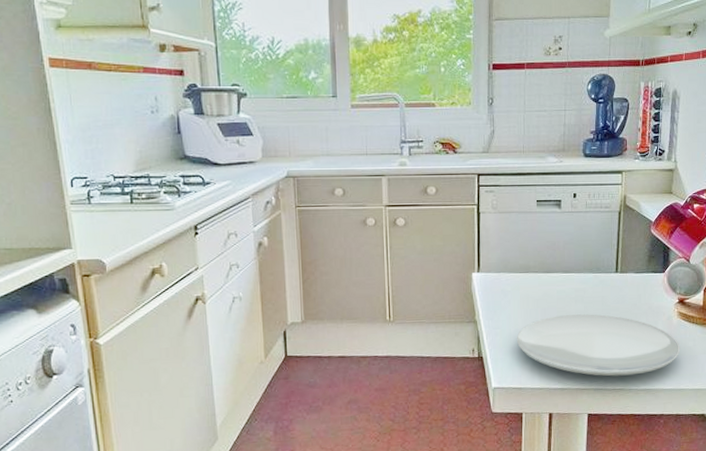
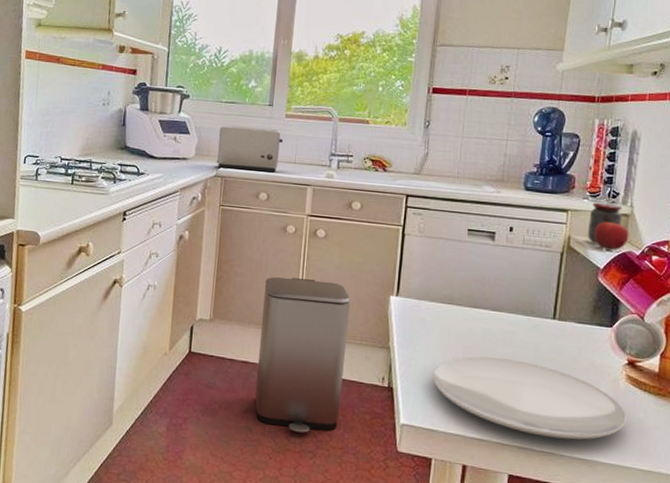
toaster: none [284,122,351,169] -> present [216,125,283,173]
pedal bin: none [351,268,437,413] -> present [255,277,352,433]
jar: none [639,161,668,200] -> present [587,202,622,244]
fruit: none [646,176,674,204] -> present [594,221,629,251]

